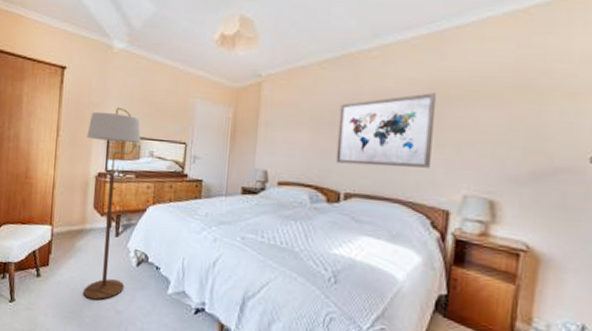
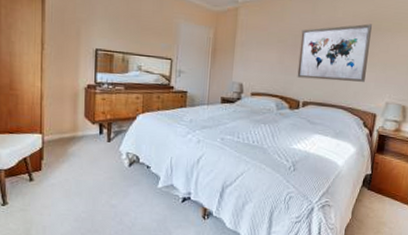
floor lamp: present [83,107,141,300] -> none [74,23,129,198]

